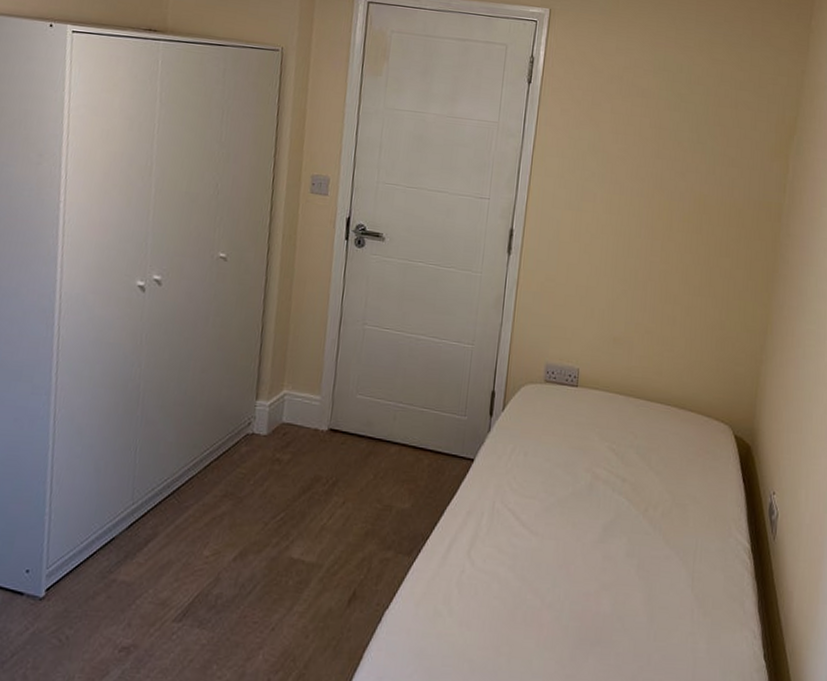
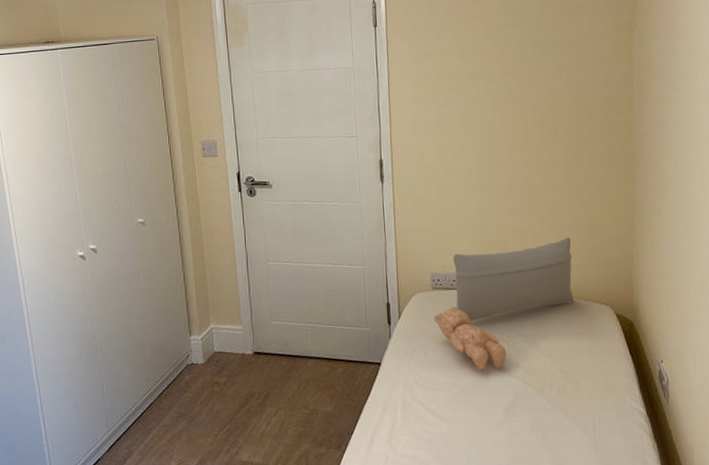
teddy bear: none [540,405,614,483] -> present [433,307,507,372]
pillow: none [568,344,700,425] -> present [453,237,574,322]

